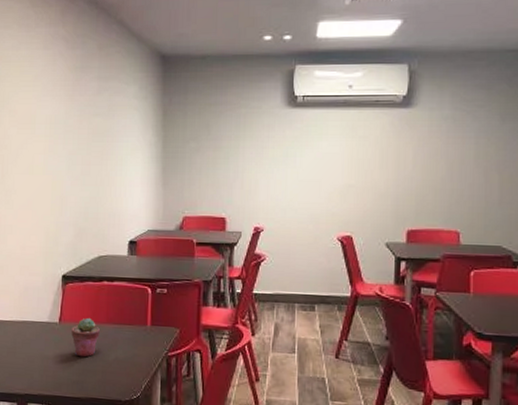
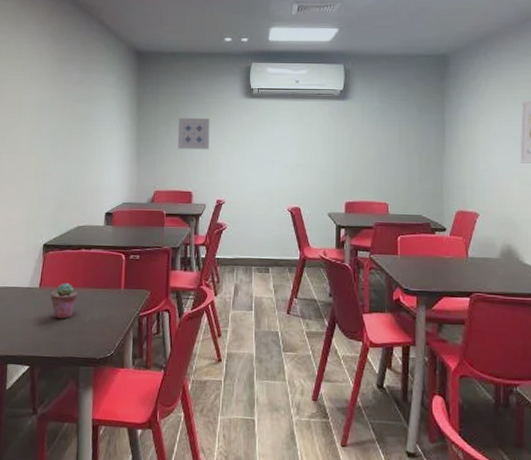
wall art: none [209,131,247,169] -> present [177,117,210,150]

